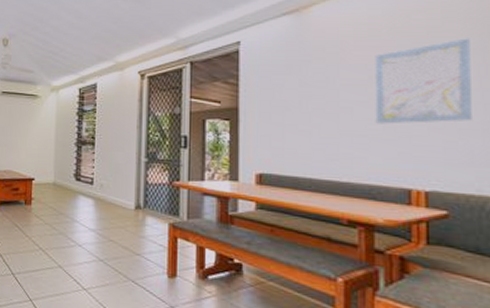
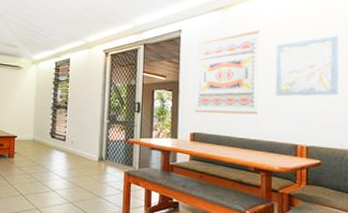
wall art: none [260,37,352,150] -> present [194,30,259,115]

